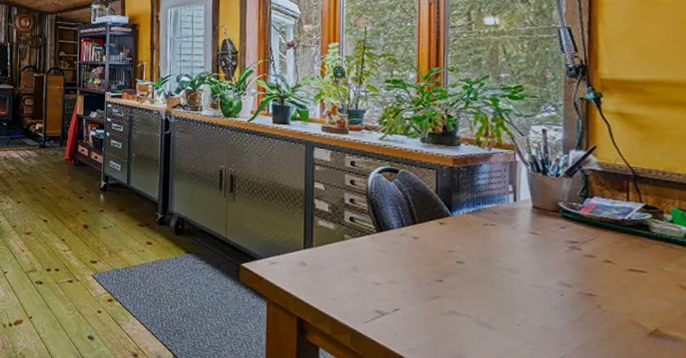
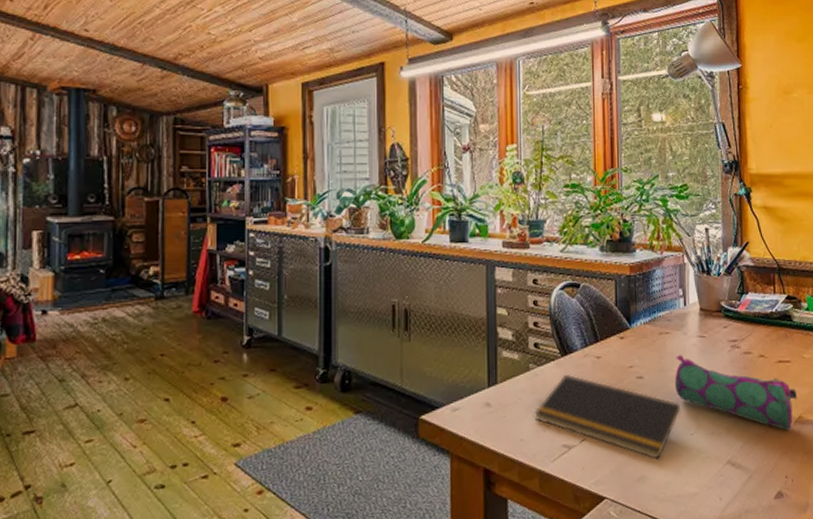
notepad: none [347,249,506,341] -> present [534,375,681,460]
pencil case: none [501,246,654,341] -> present [675,354,798,430]

